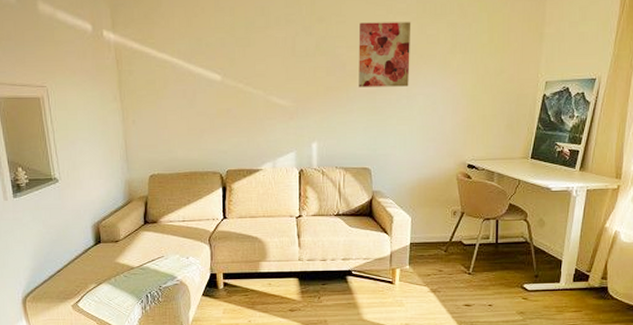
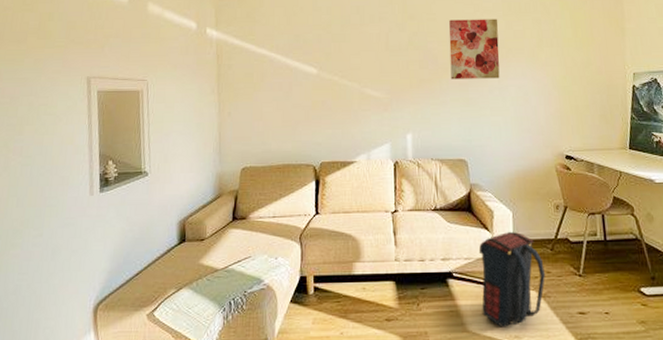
satchel: none [377,234,437,317] -> present [478,231,545,327]

